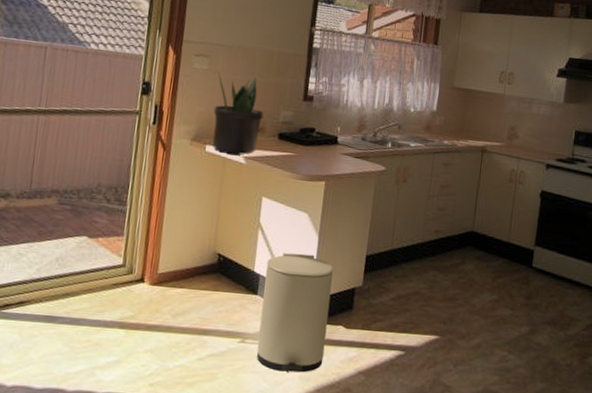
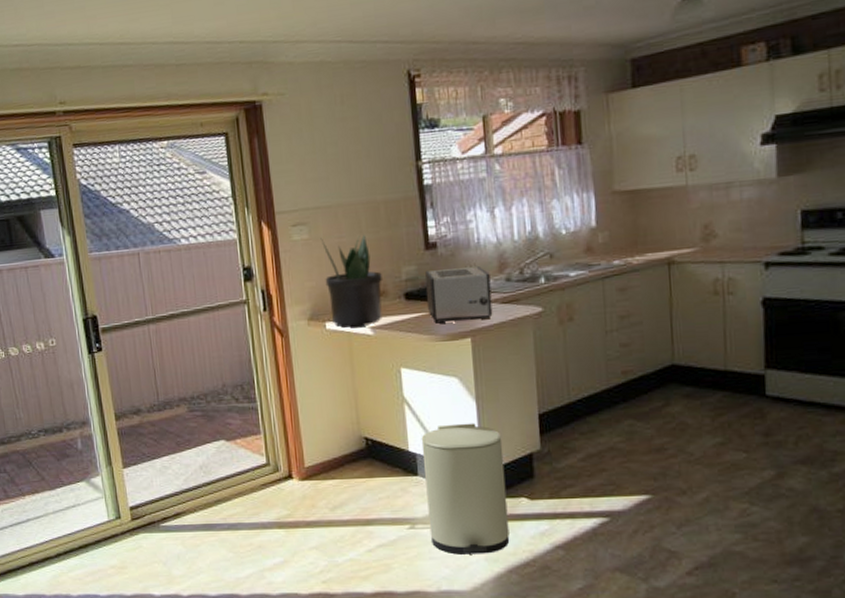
toaster: none [295,118,350,169] -> present [425,266,493,324]

